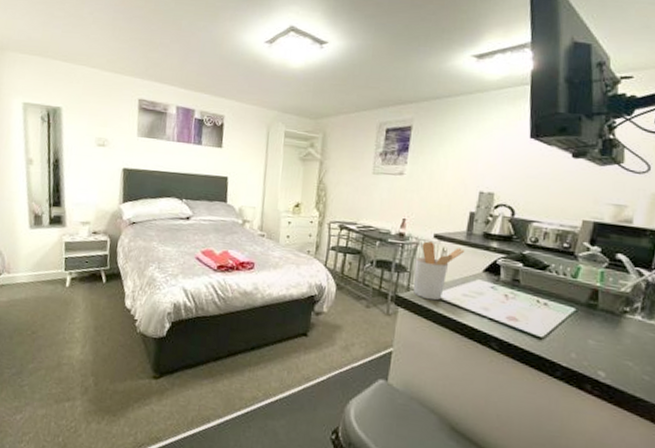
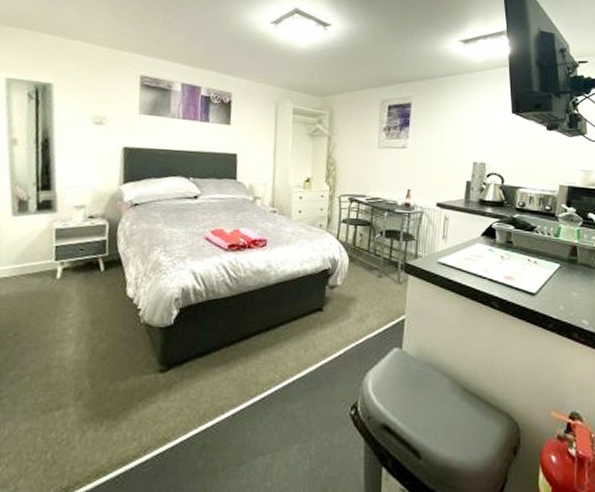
utensil holder: present [414,241,464,301] -> none [421,210,463,266]

